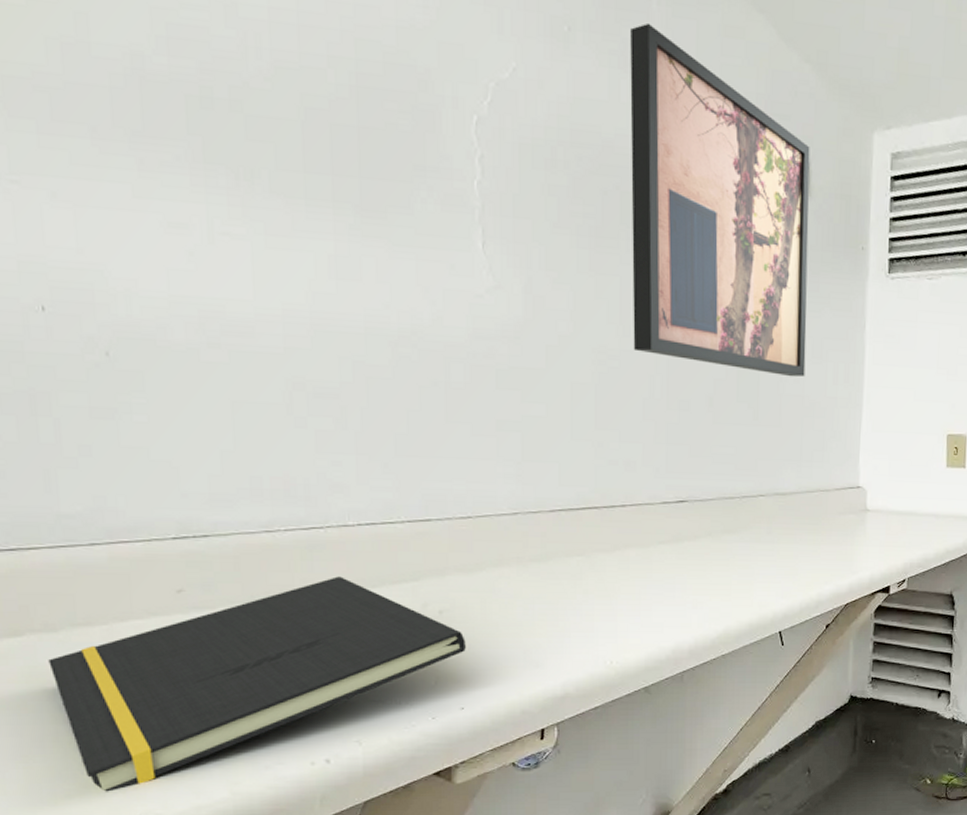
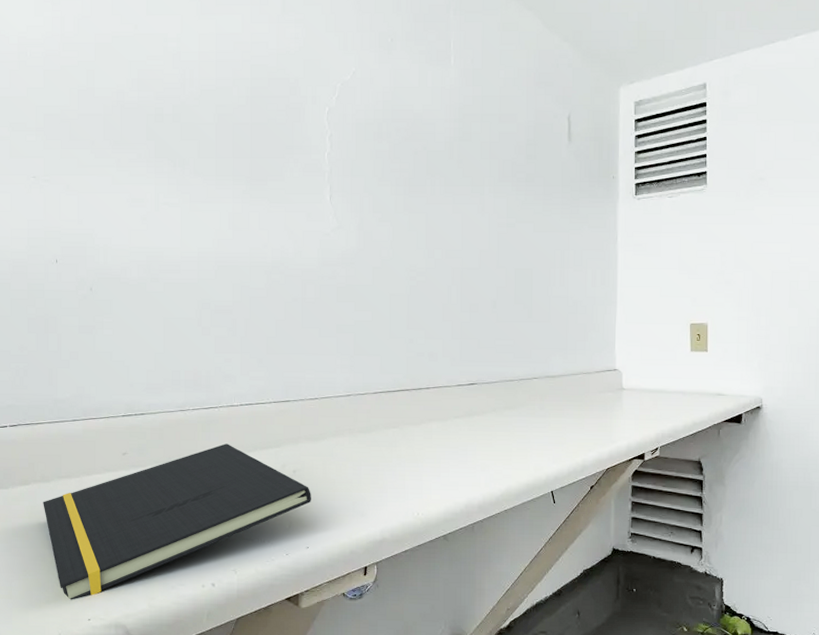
wall art: present [630,22,810,377] -> none [434,28,570,282]

